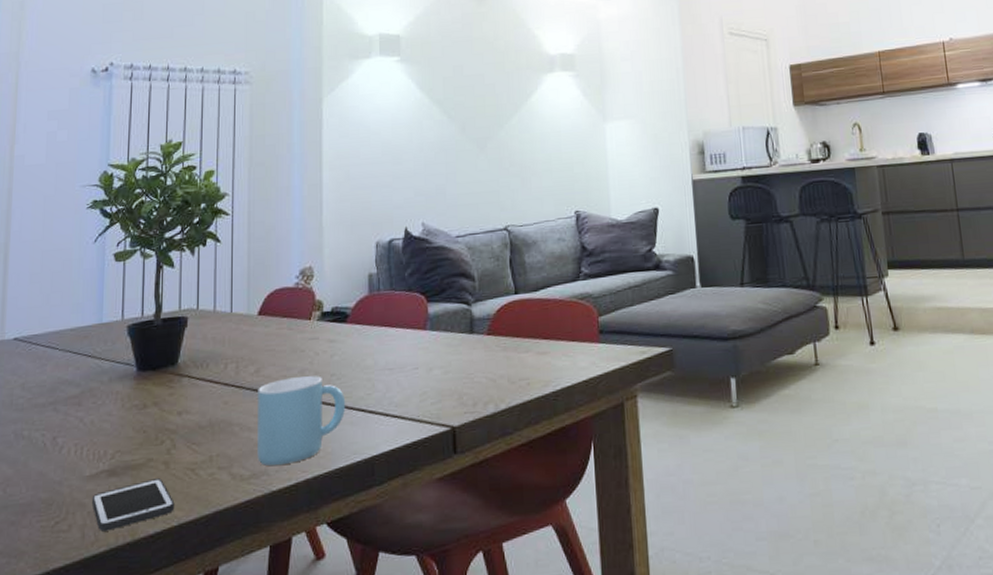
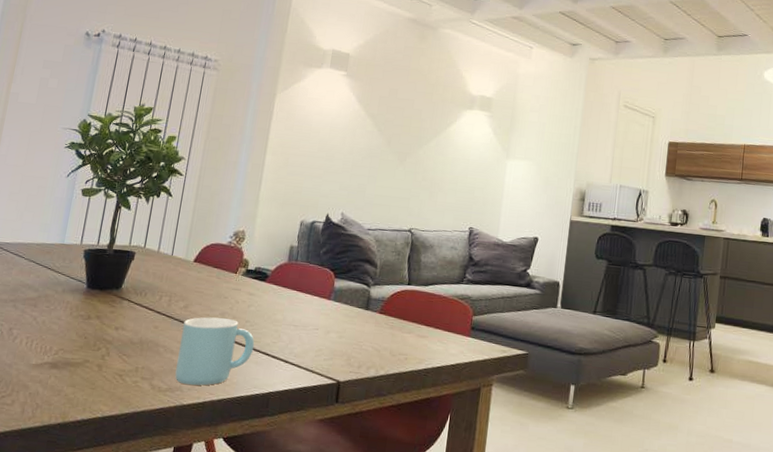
cell phone: present [91,478,175,532] -> none [33,376,102,411]

